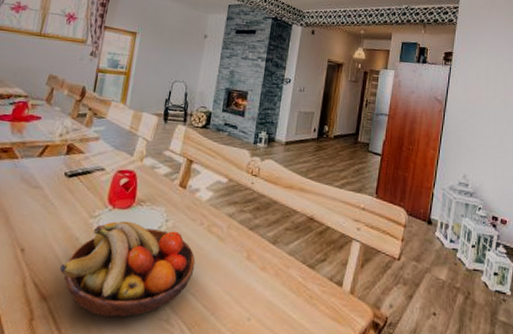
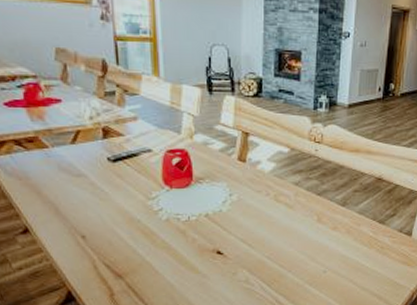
fruit bowl: present [59,220,196,317] -> none [127,199,266,285]

